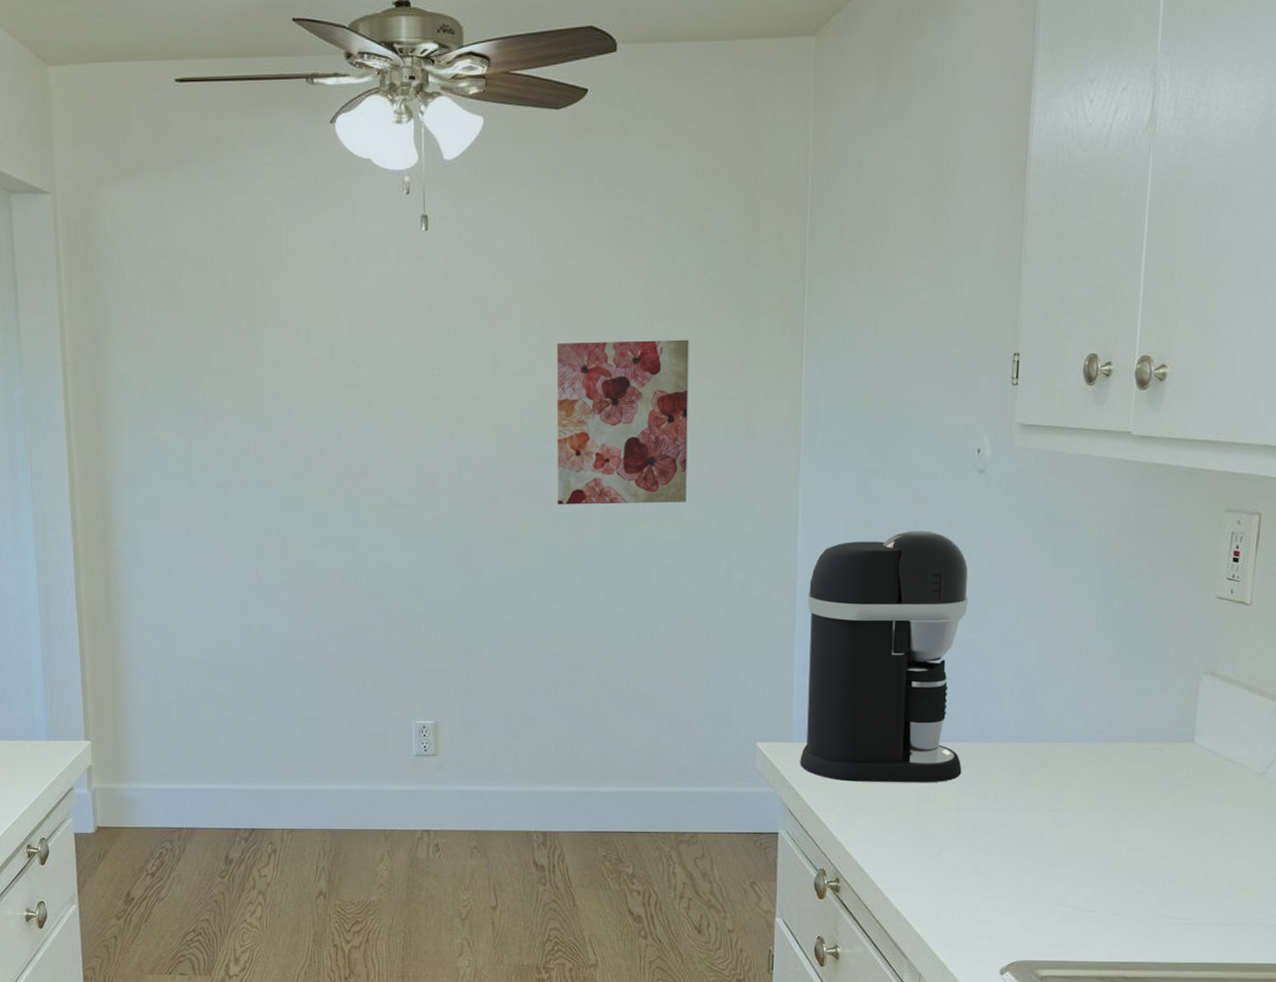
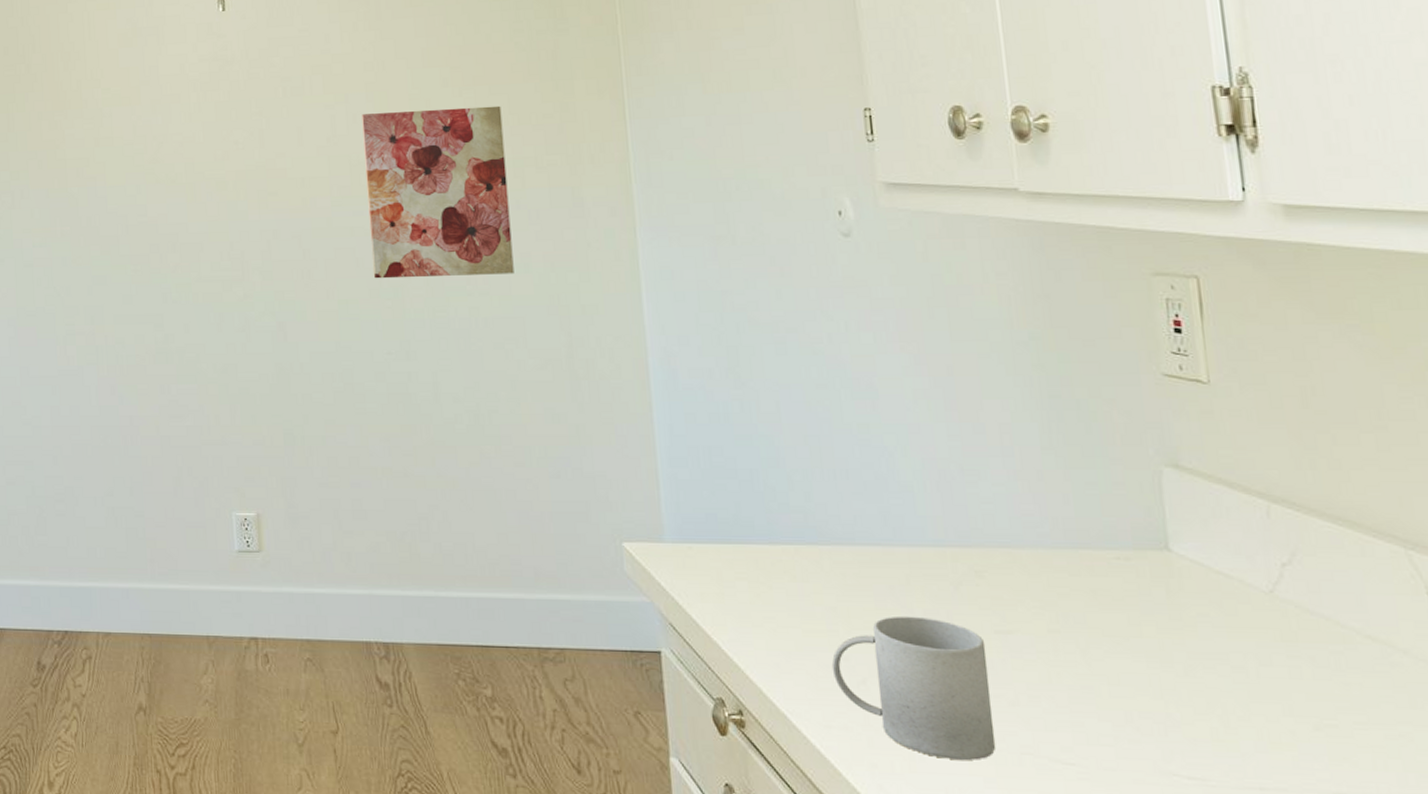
coffee maker: present [800,531,969,783] -> none [662,301,877,595]
mug: none [915,799,1040,911] -> present [831,616,996,760]

